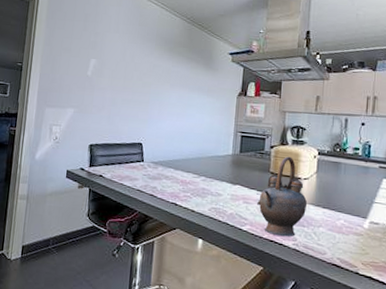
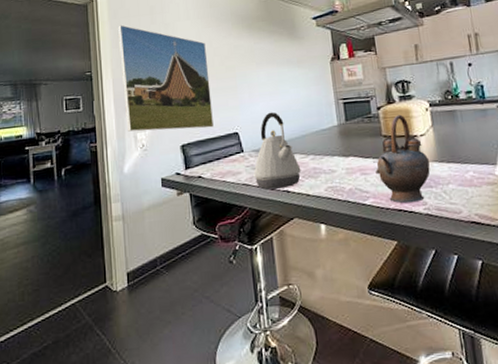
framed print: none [45,25,128,134] -> present [118,25,214,132]
kettle: none [148,131,192,201] -> present [253,112,302,190]

